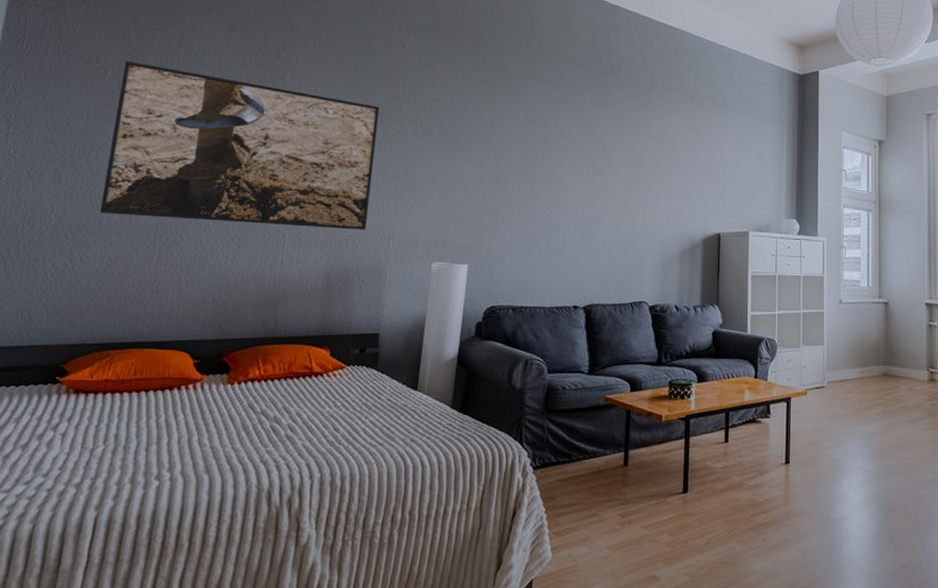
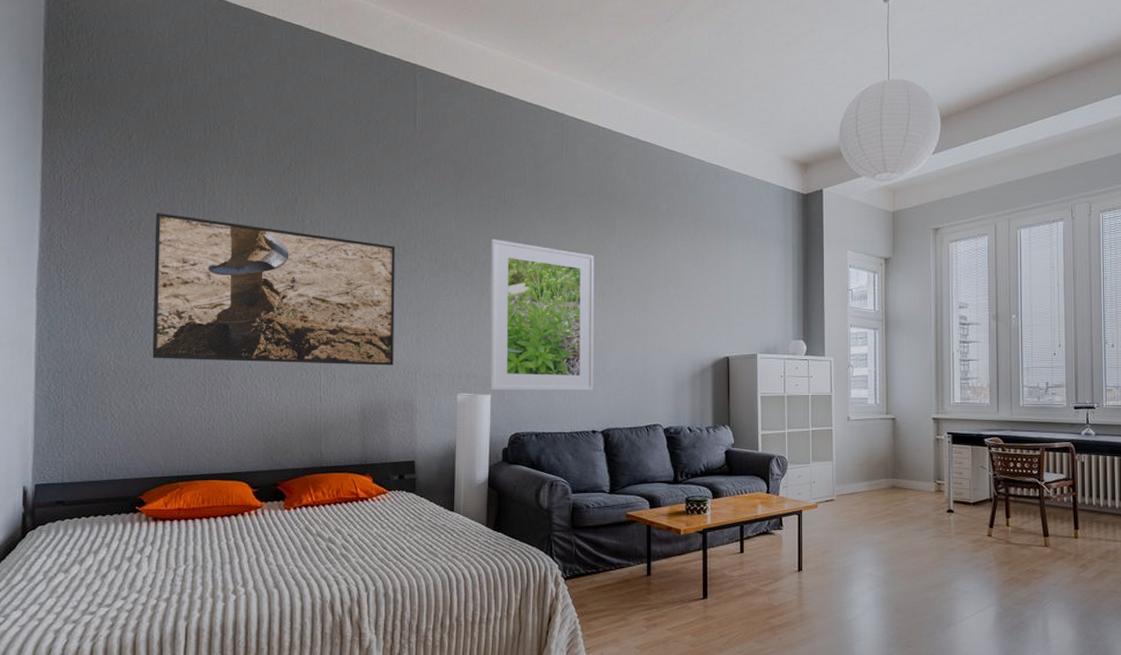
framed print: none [467,104,587,264] -> present [489,238,595,391]

